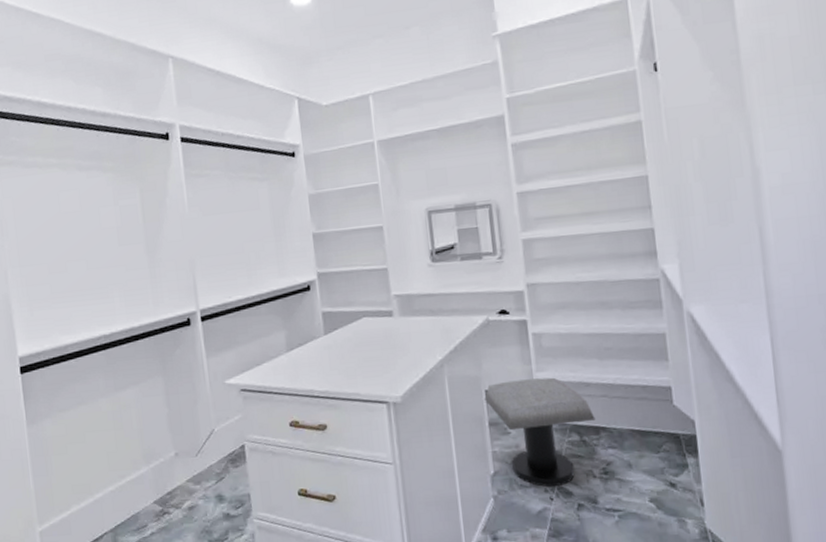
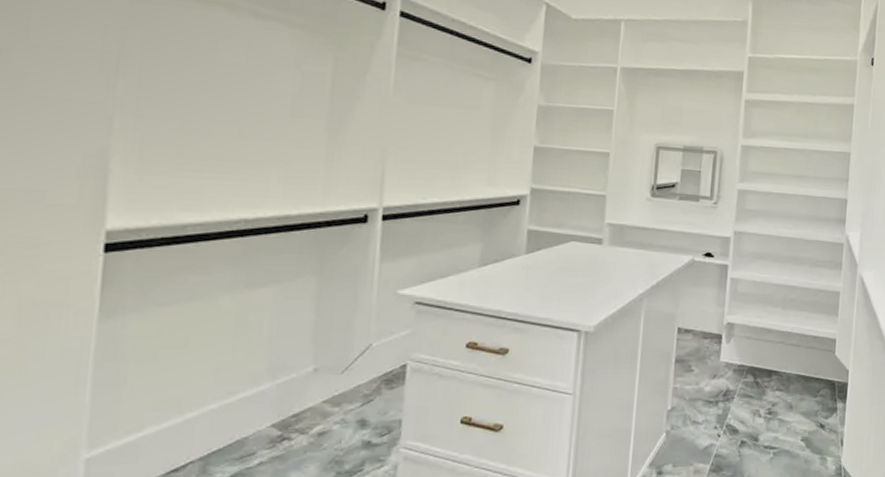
stool: present [484,377,596,487] -> none [676,321,771,424]

